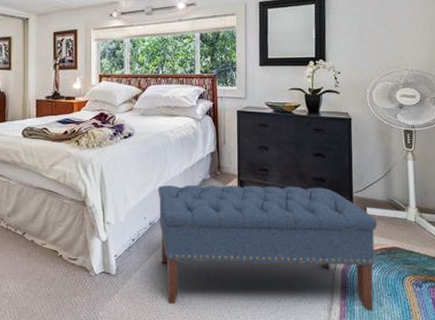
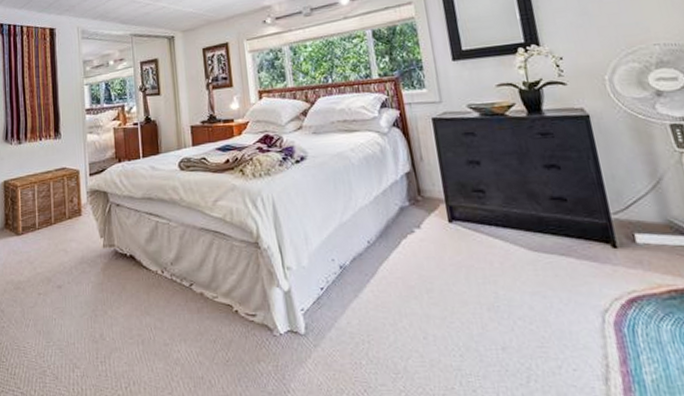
bench: present [158,185,377,311] -> none [344,209,675,383]

